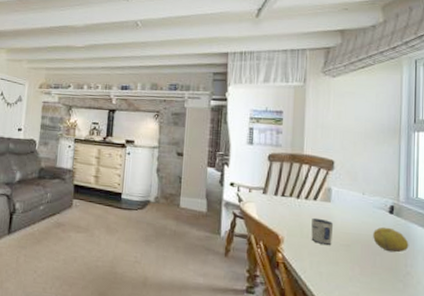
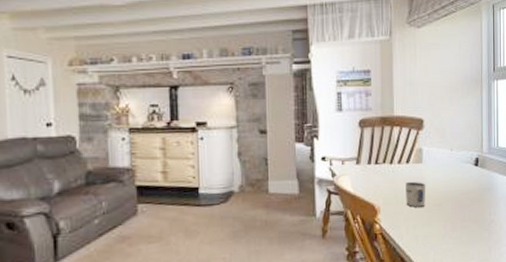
fruit: present [373,227,409,253] -> none [462,180,492,204]

